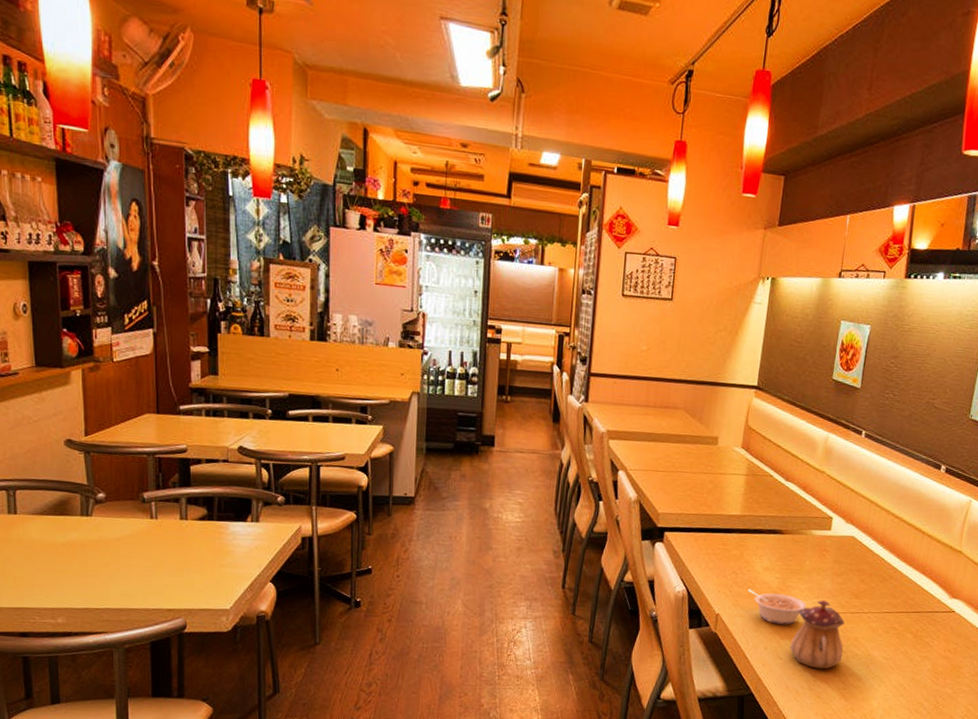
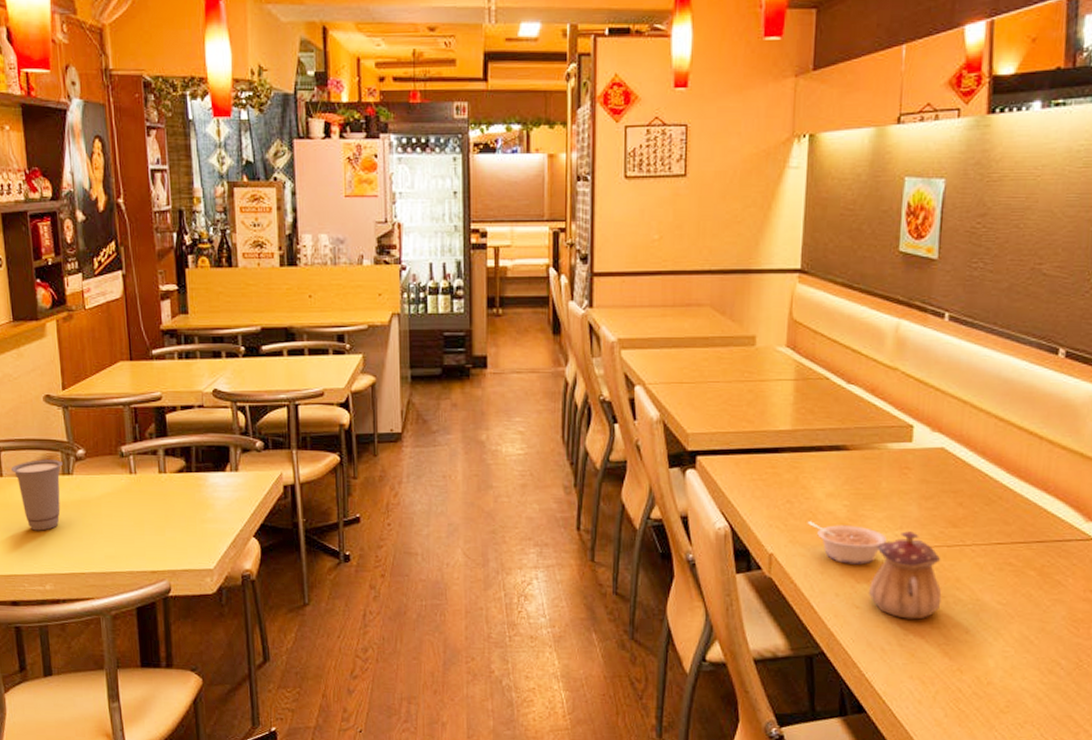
cup: none [25,500,81,568] -> present [10,459,63,531]

